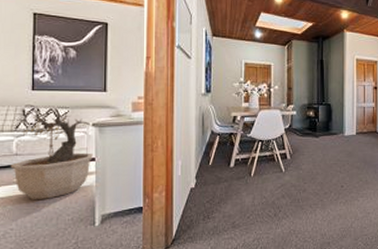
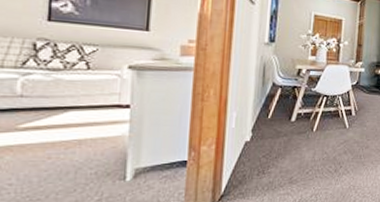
potted plant: present [10,111,93,201] -> none [12,45,127,151]

